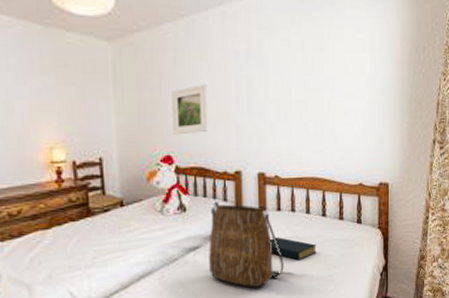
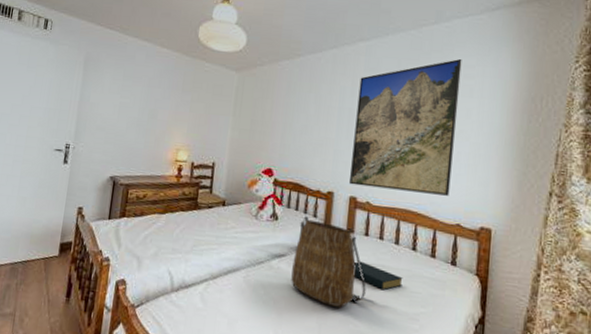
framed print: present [171,84,208,135] -> none [276,111,313,153]
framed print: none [254,11,353,160] -> present [350,59,462,196]

